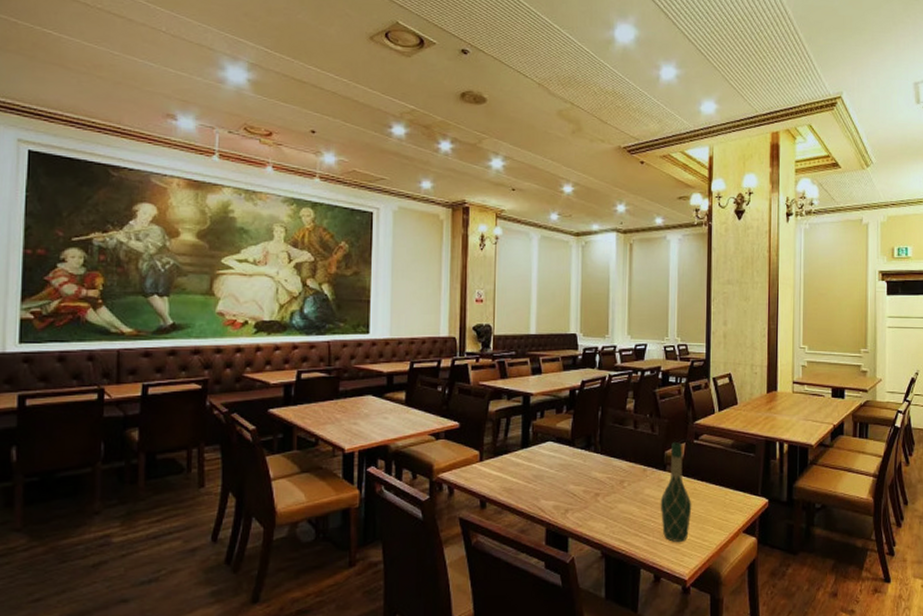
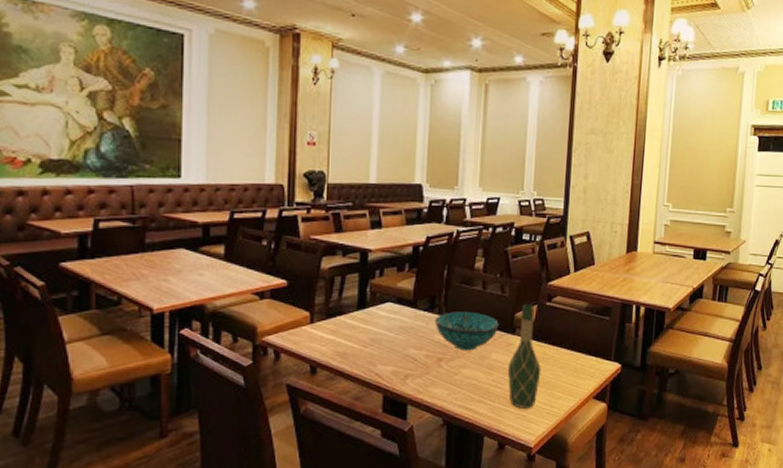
decorative bowl: none [591,449,650,487] -> present [434,311,499,351]

